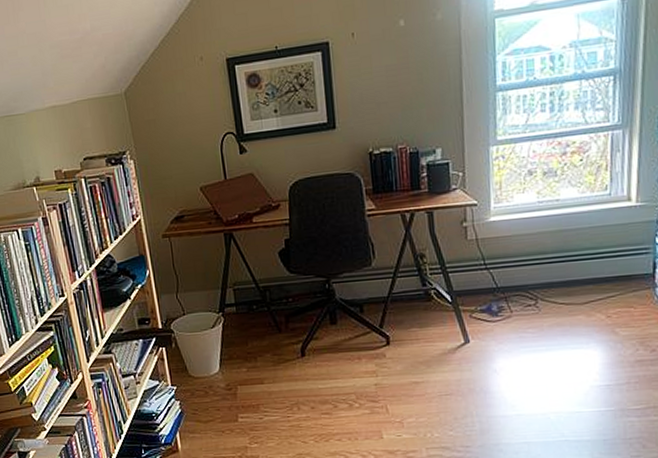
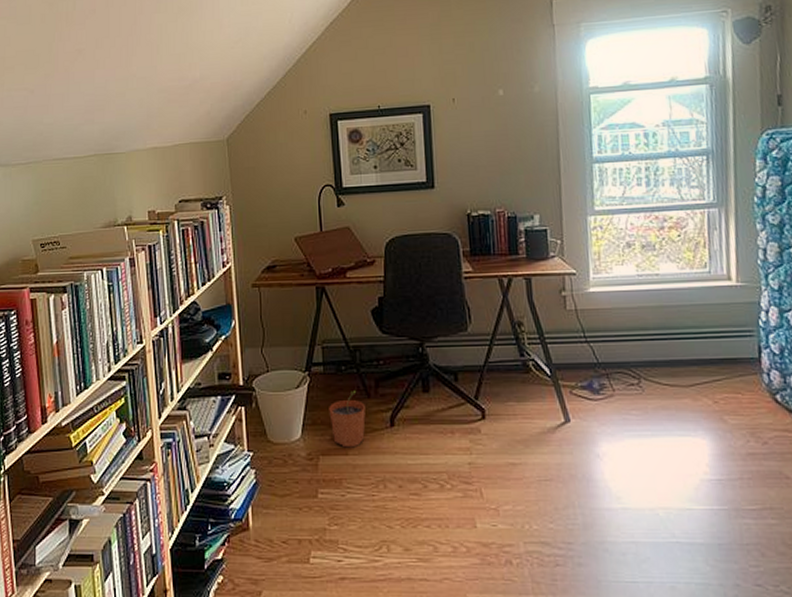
plant pot: none [243,327,278,378] -> present [329,391,366,448]

